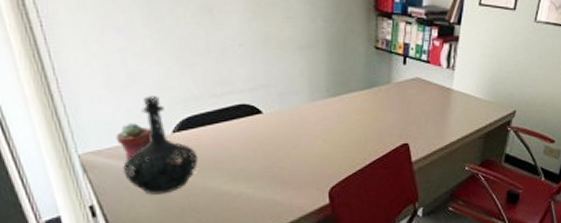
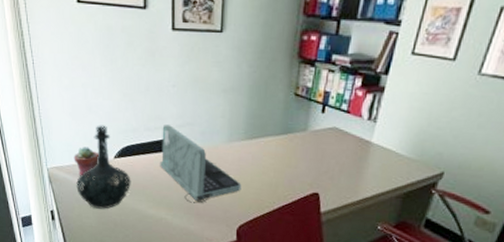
laptop: none [231,89,329,171] -> present [160,125,242,204]

